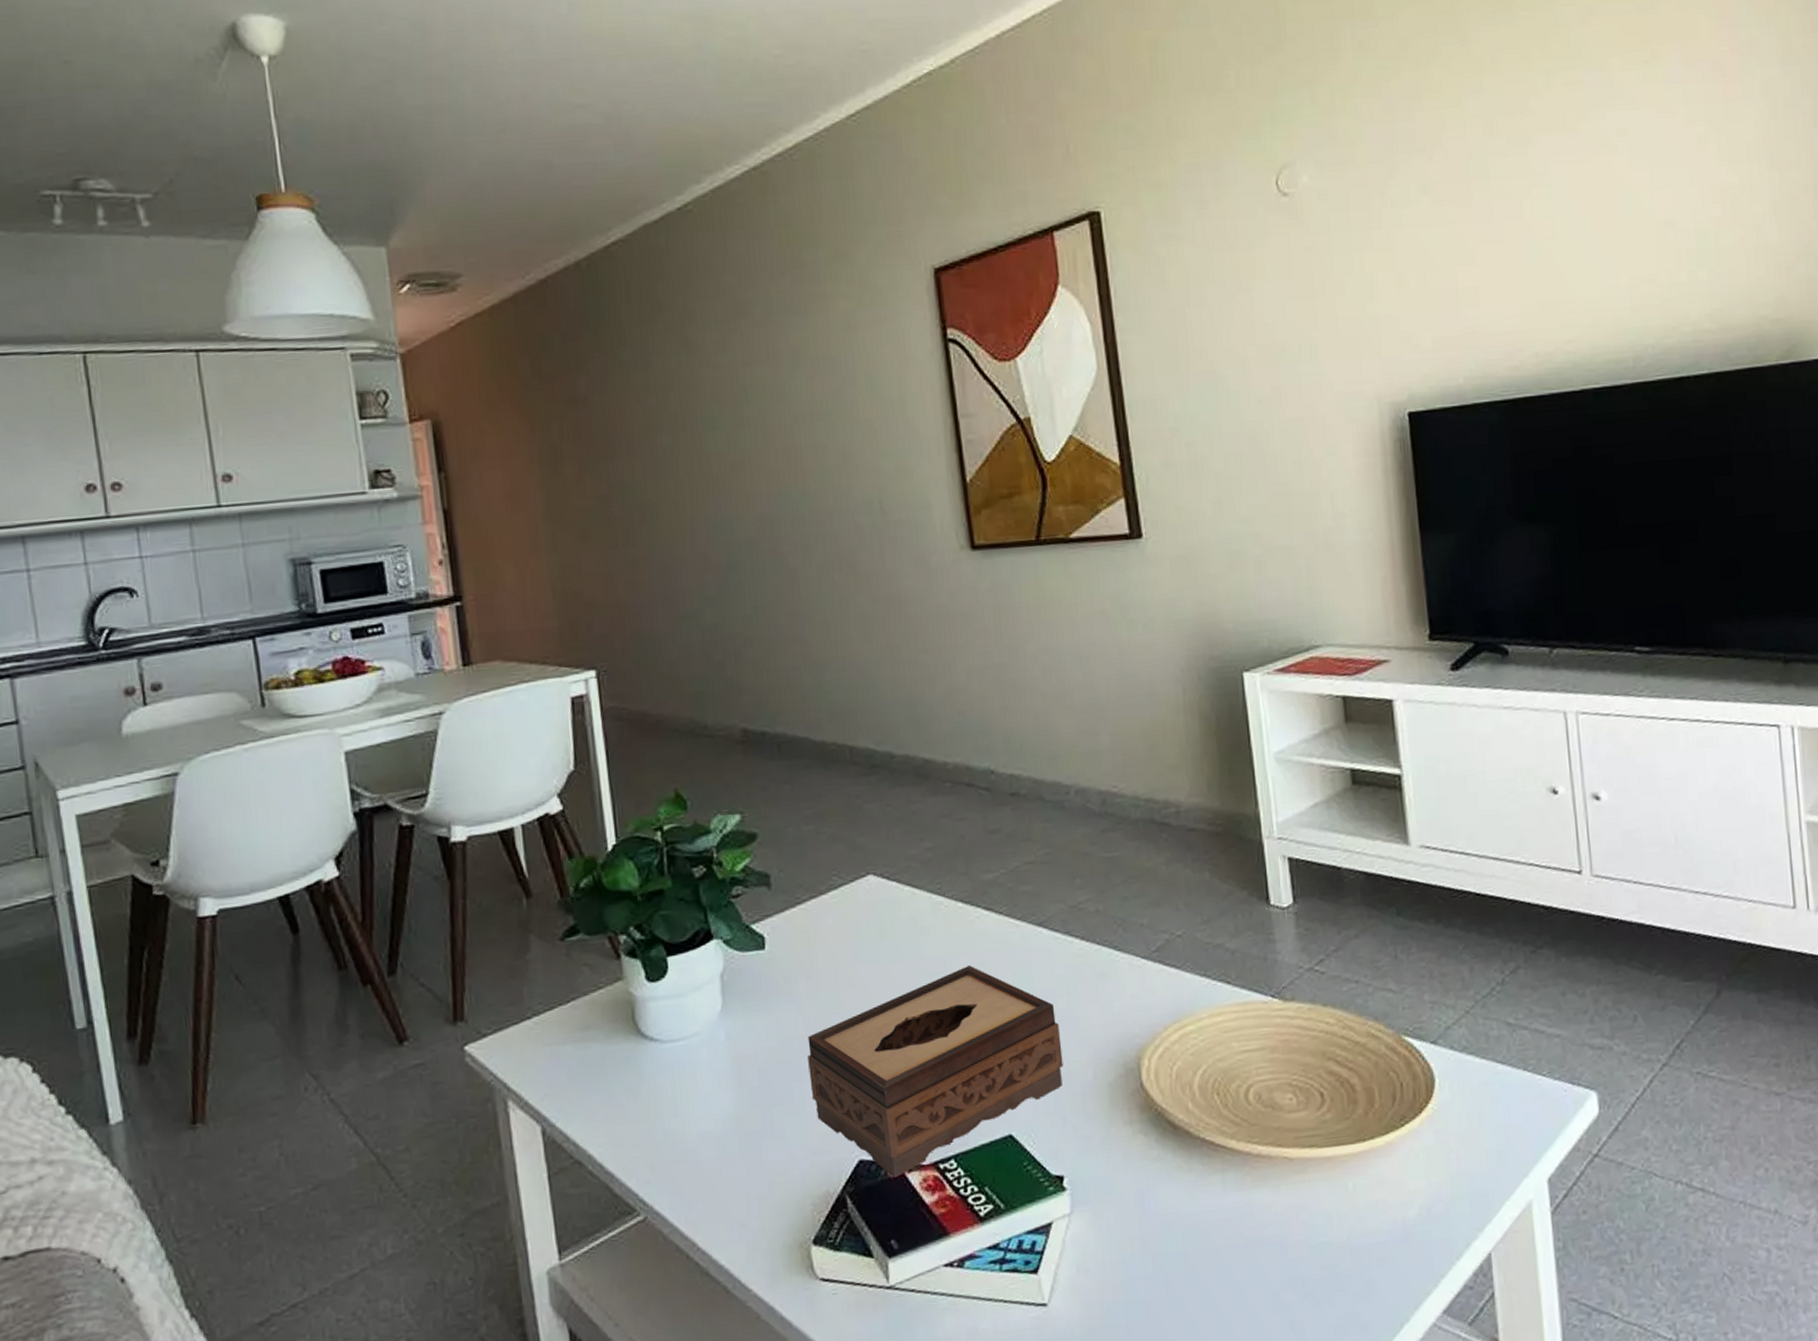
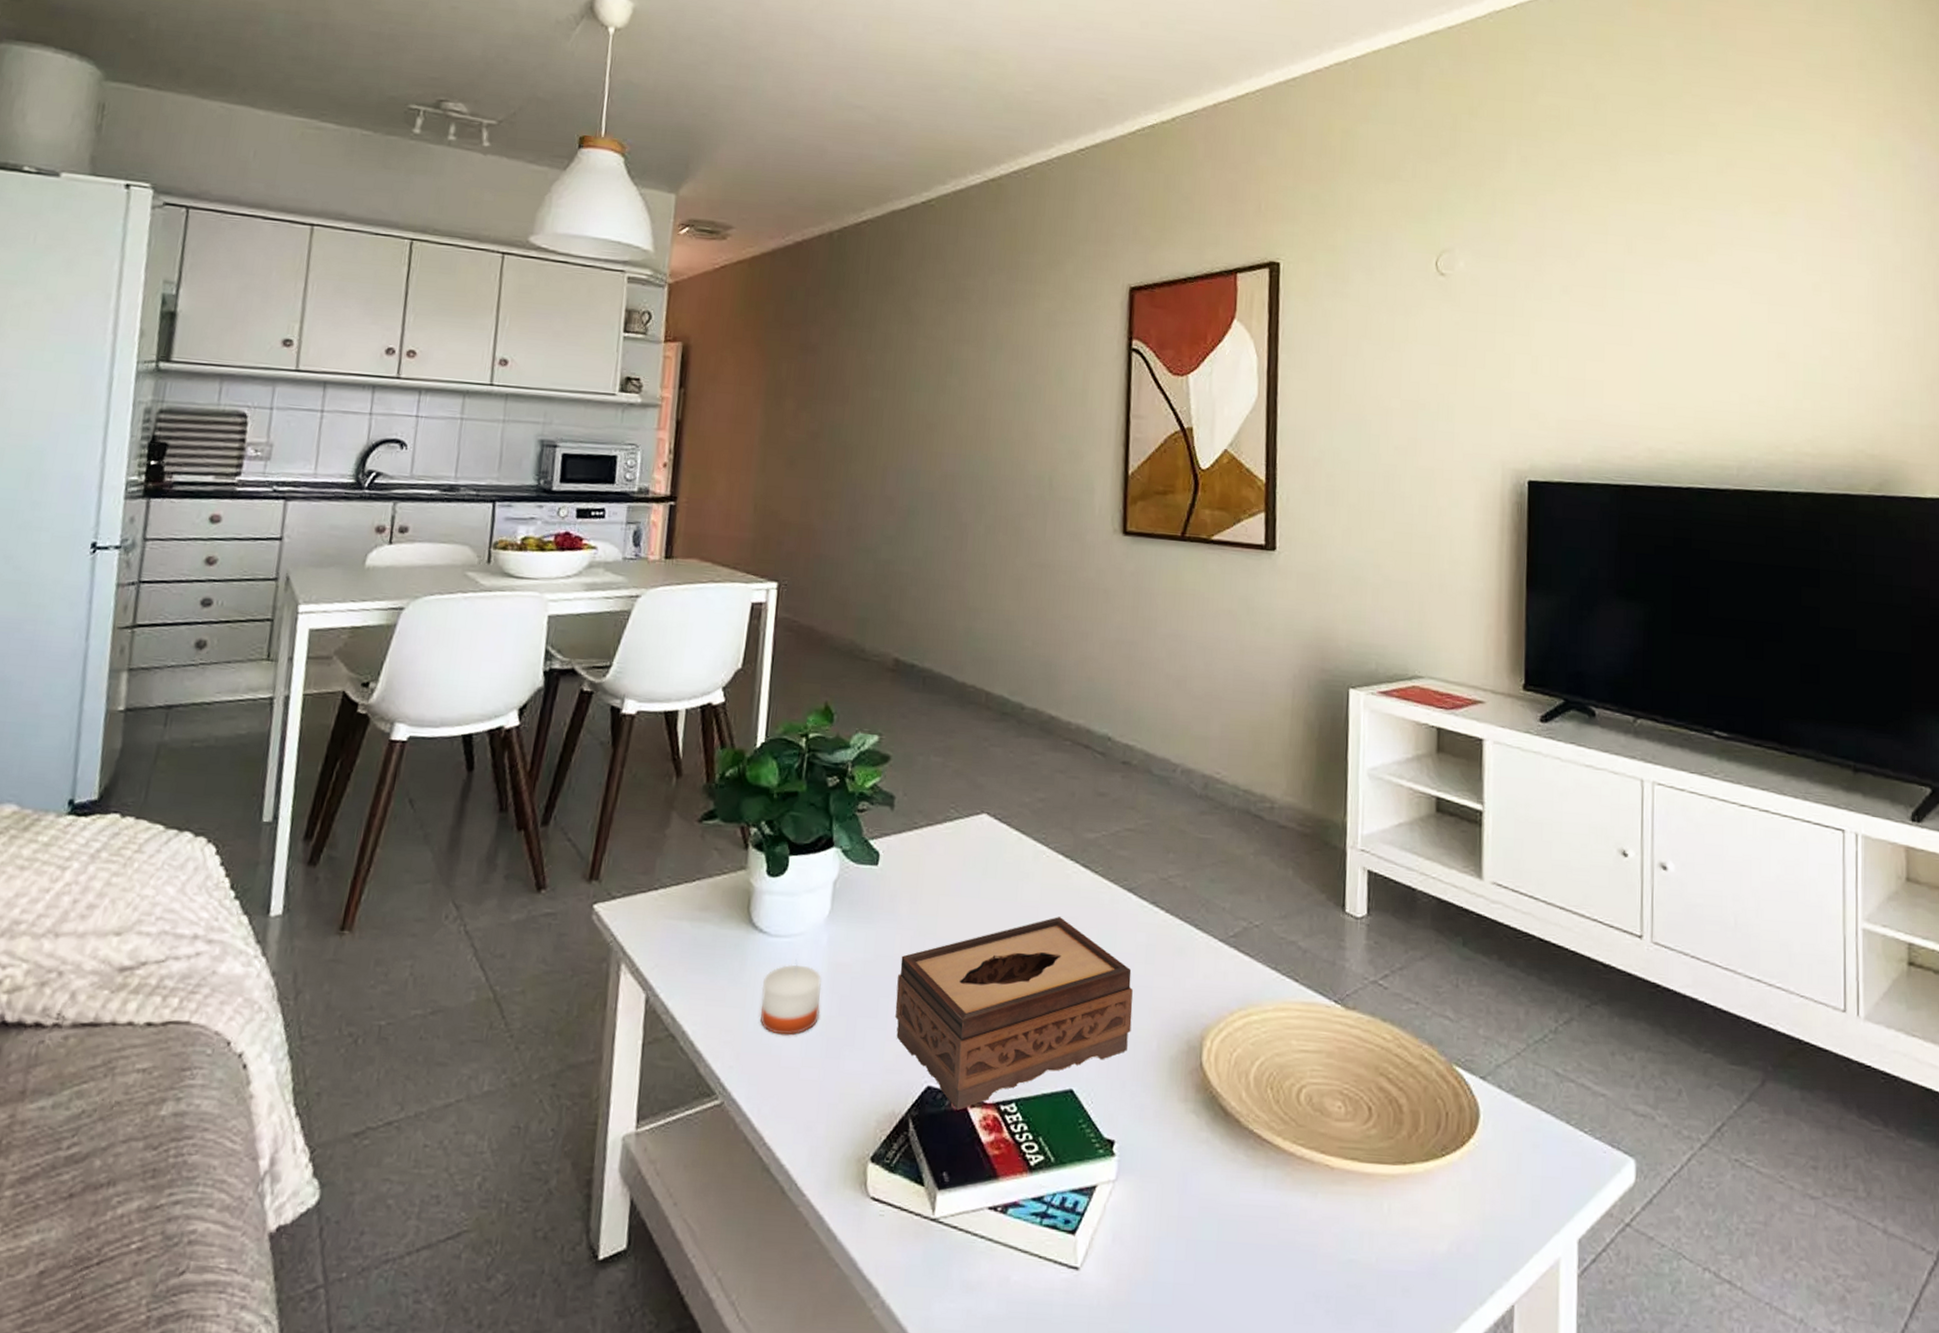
candle: none [664,1066,731,1140] -> present [760,964,822,1035]

